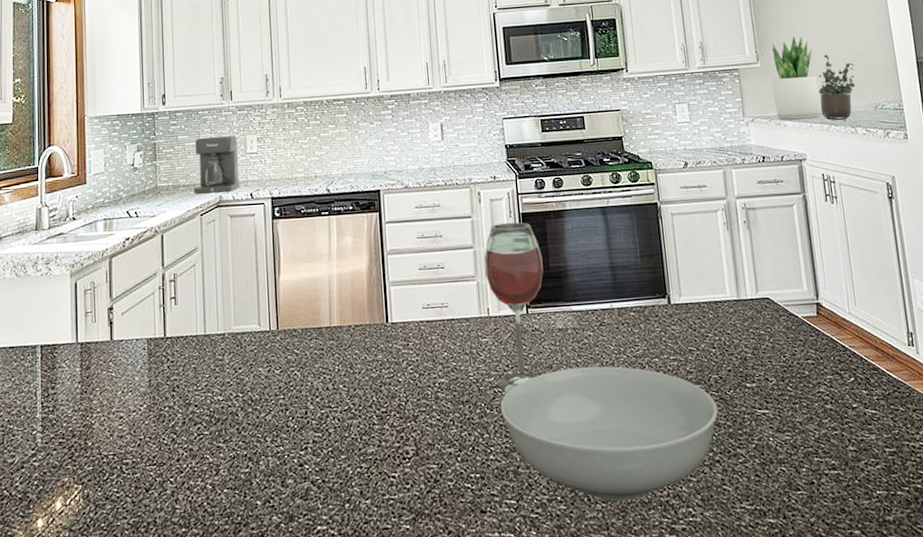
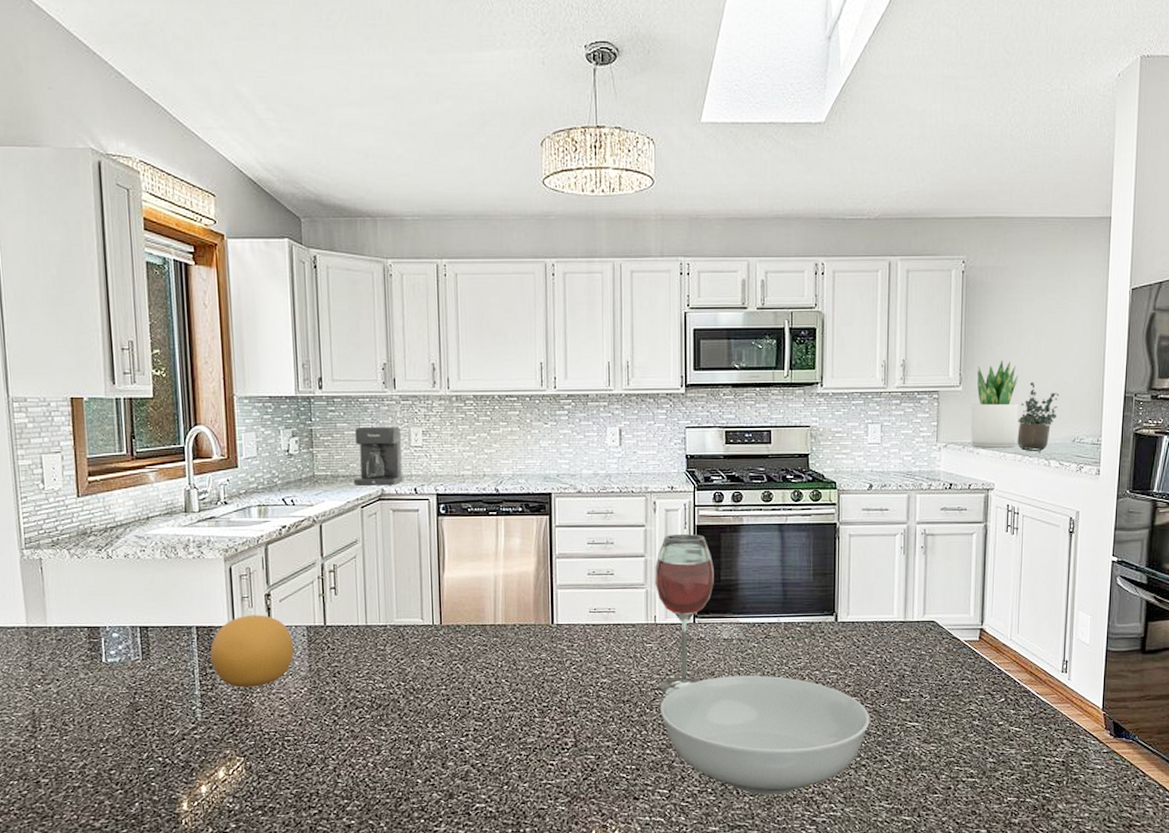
fruit: none [52,329,134,408] -> present [210,615,294,688]

